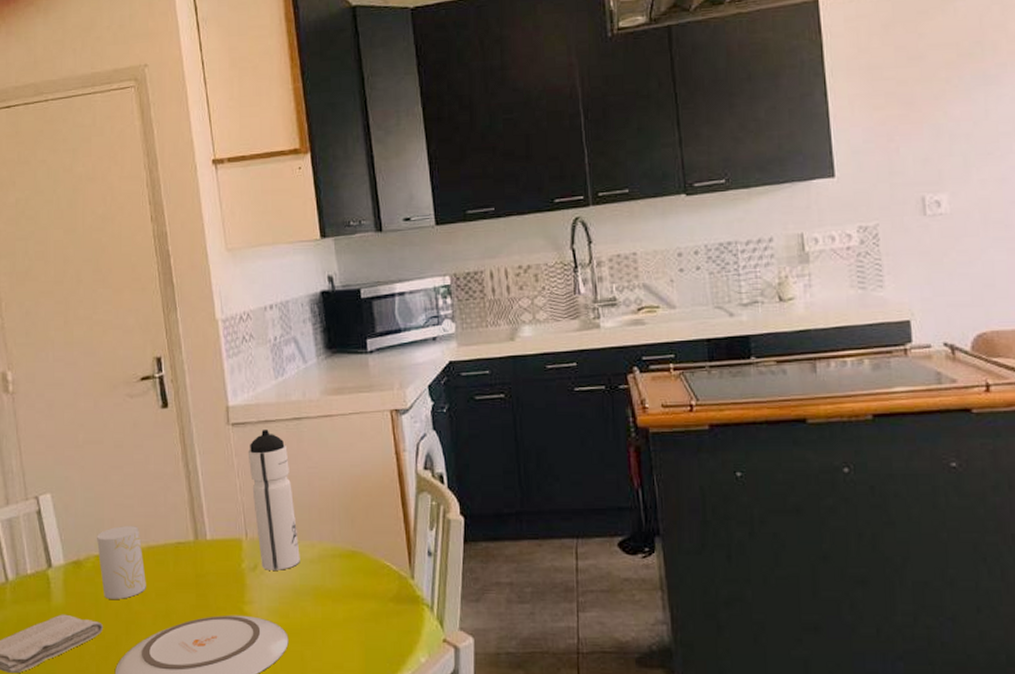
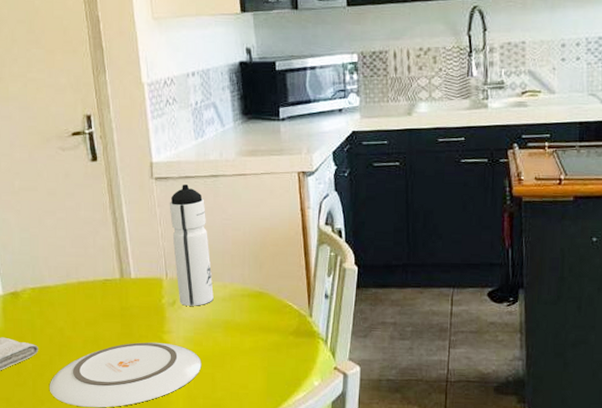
cup: present [97,526,146,599] -> none [32,264,77,326]

